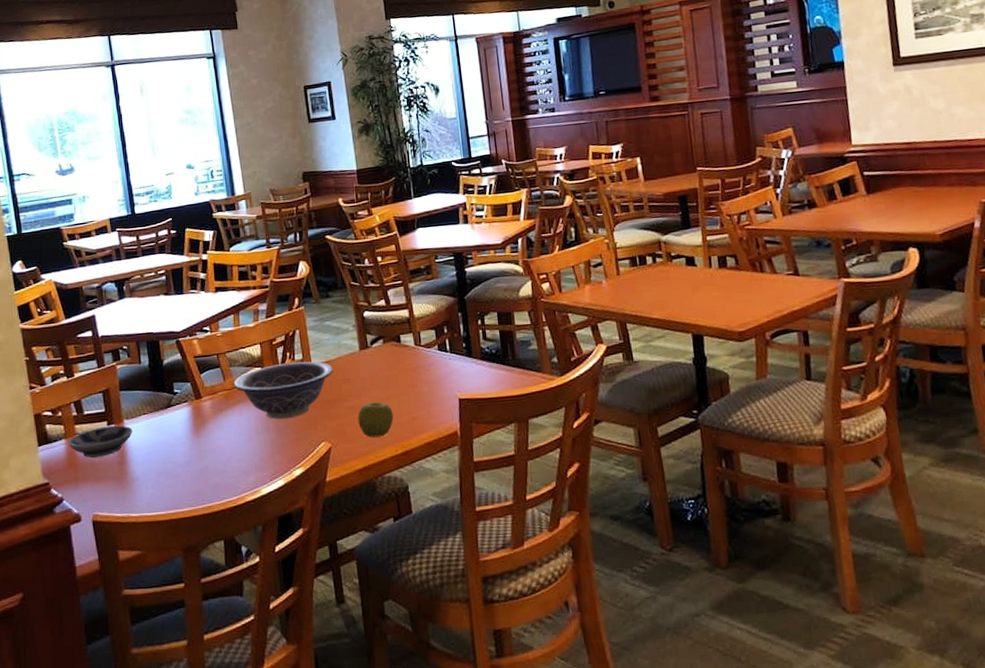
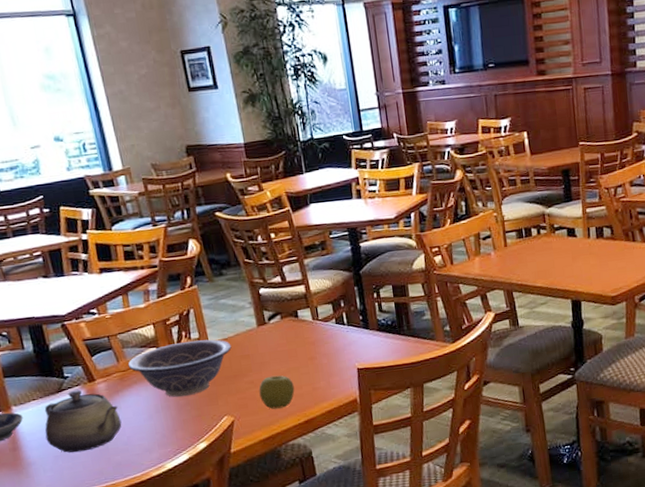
teapot: none [151,406,223,471] -> present [44,389,122,453]

